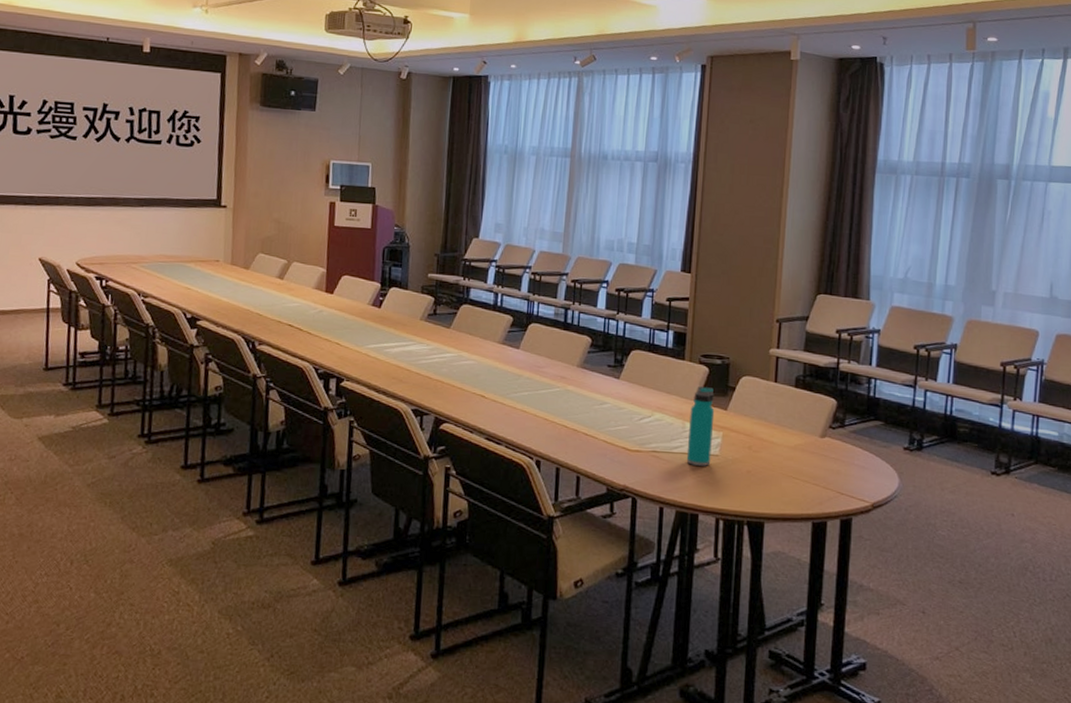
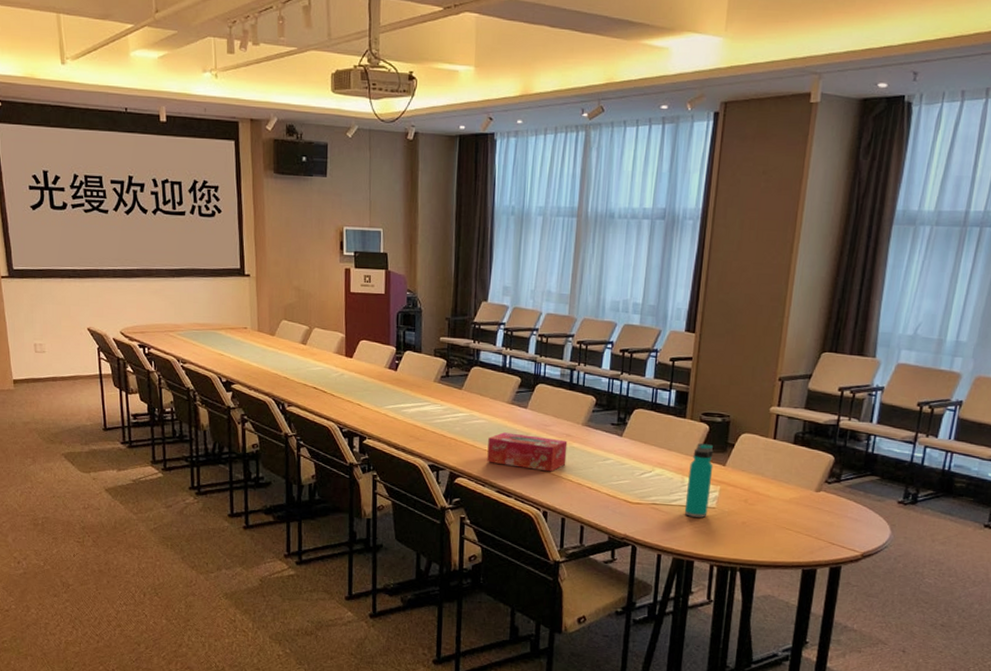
tissue box: none [475,374,562,417] -> present [487,432,568,472]

